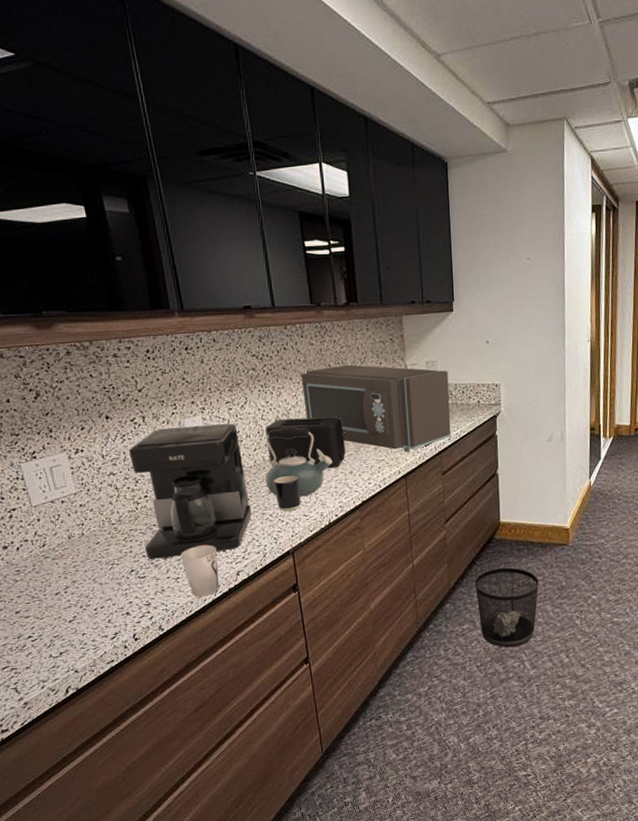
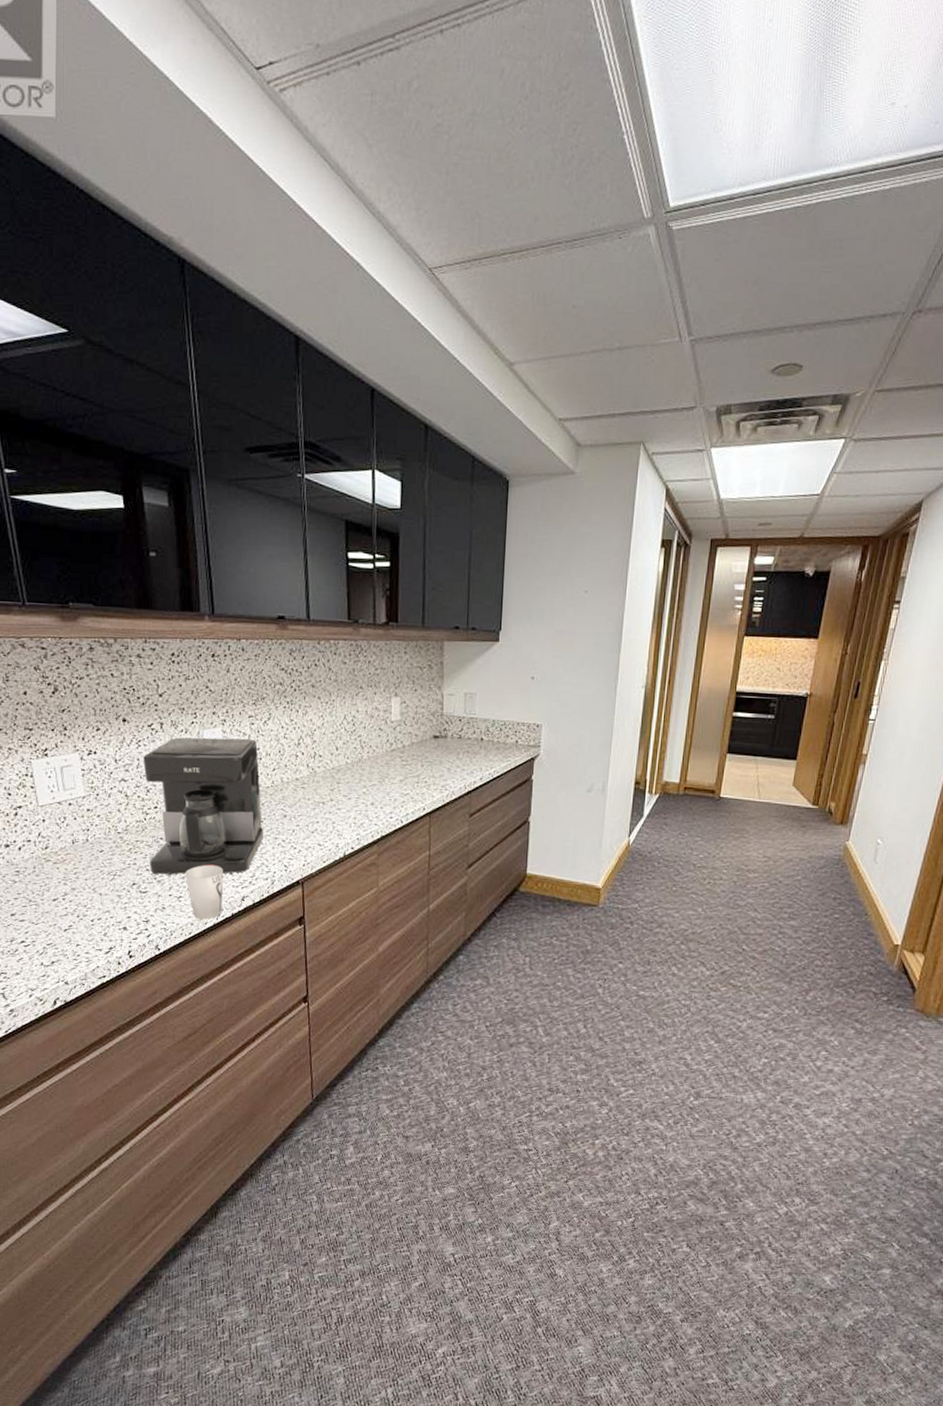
toaster: present [265,417,345,468] -> none [287,740,371,797]
kettle: present [265,428,333,497] -> none [281,750,354,825]
mug: present [273,475,301,511] -> none [289,800,318,838]
microwave: present [301,364,451,453] -> none [330,688,487,789]
waste bin: present [474,567,539,648] -> none [492,922,562,1010]

